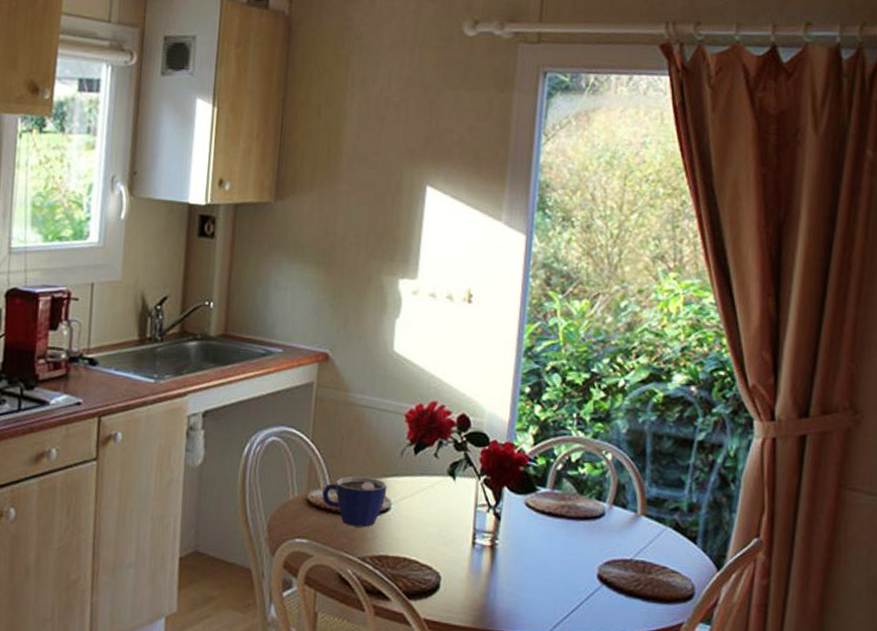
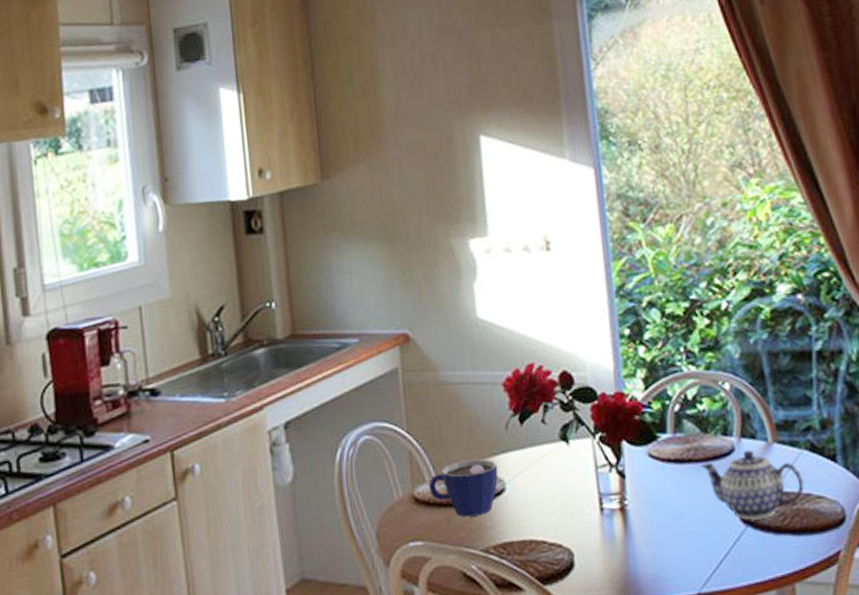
teapot: none [571,517,662,582] -> present [701,450,805,520]

